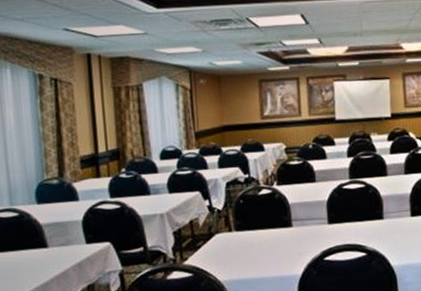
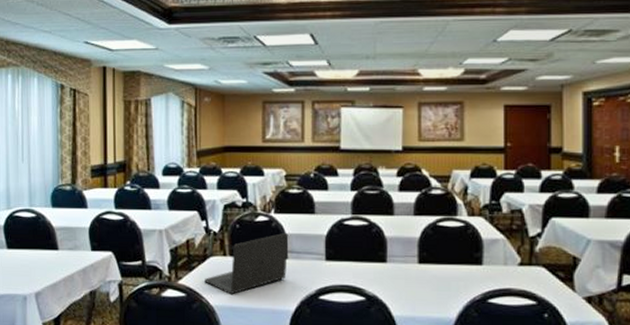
laptop: none [211,202,292,269] -> present [205,232,289,295]

